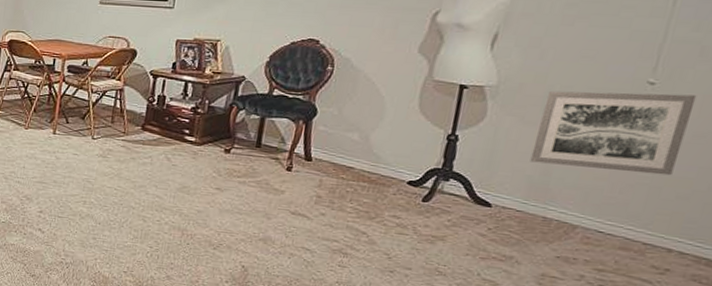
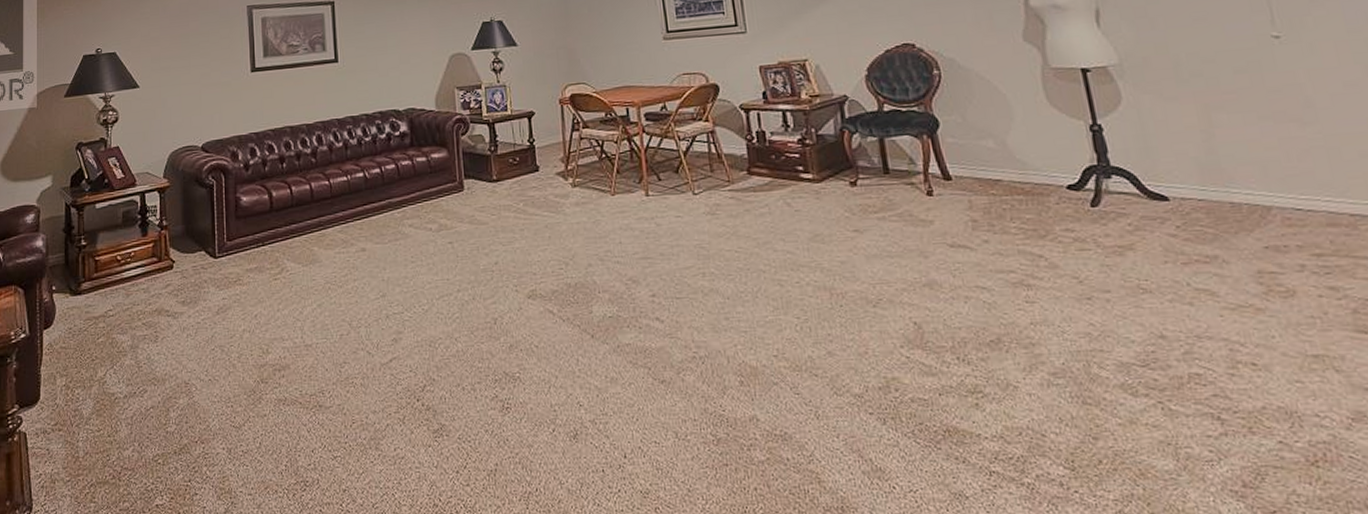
wall art: present [529,90,697,176] -> none [1175,42,1343,142]

